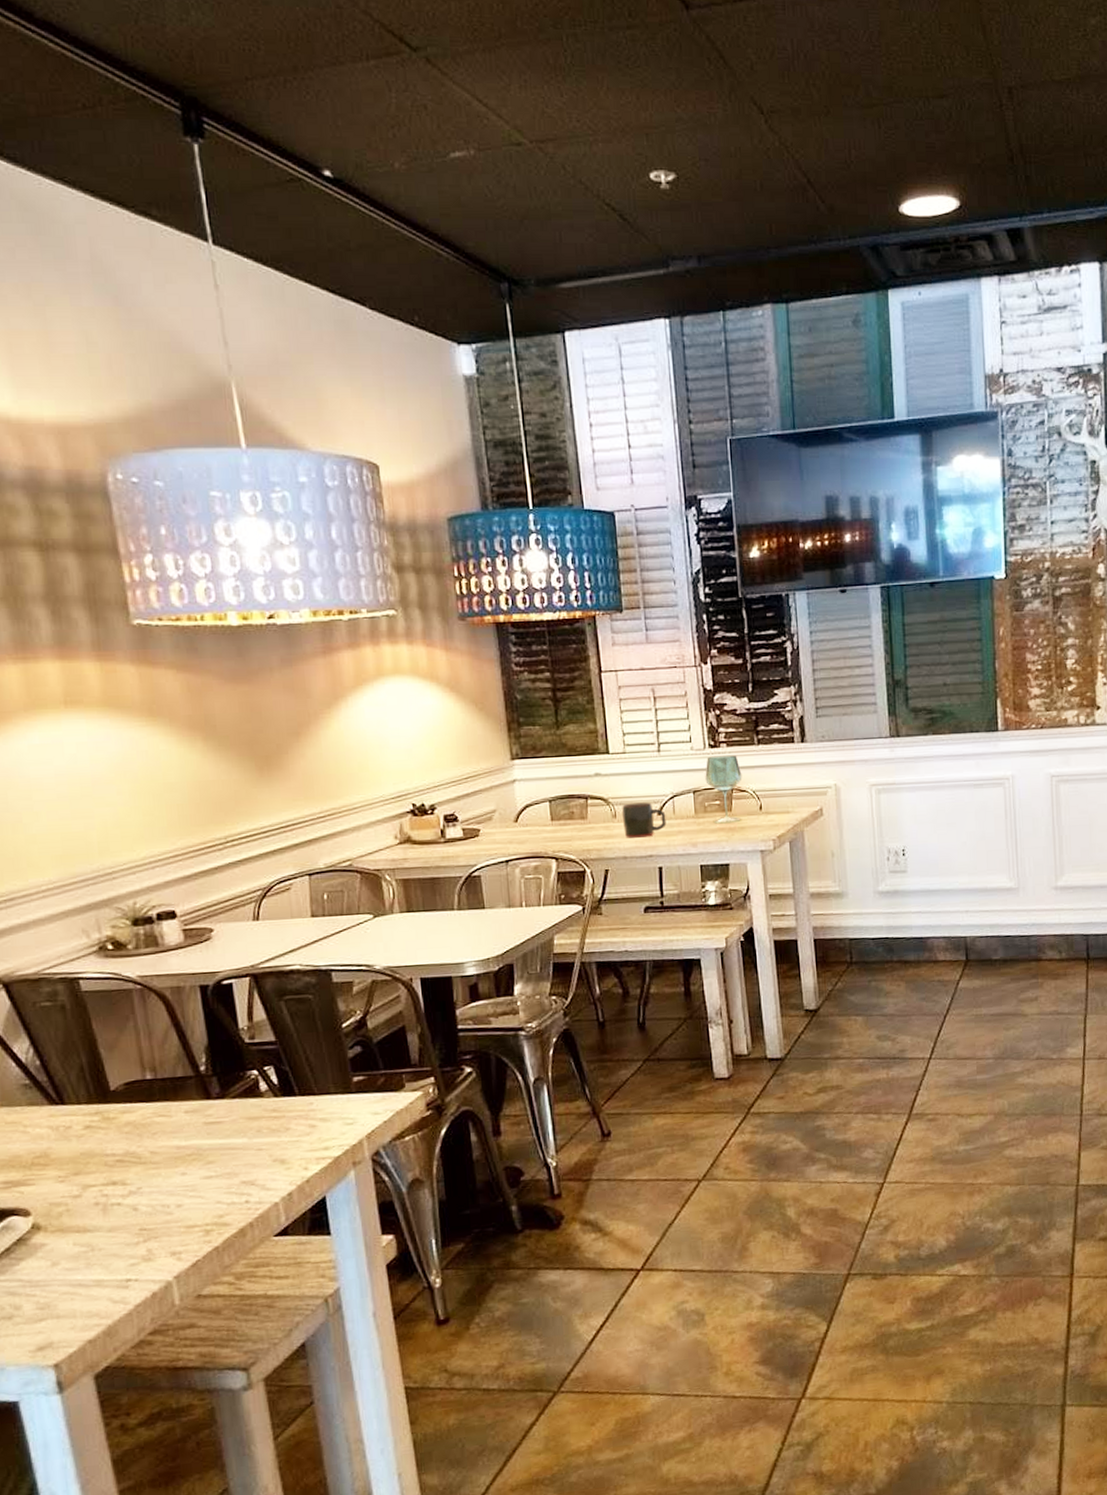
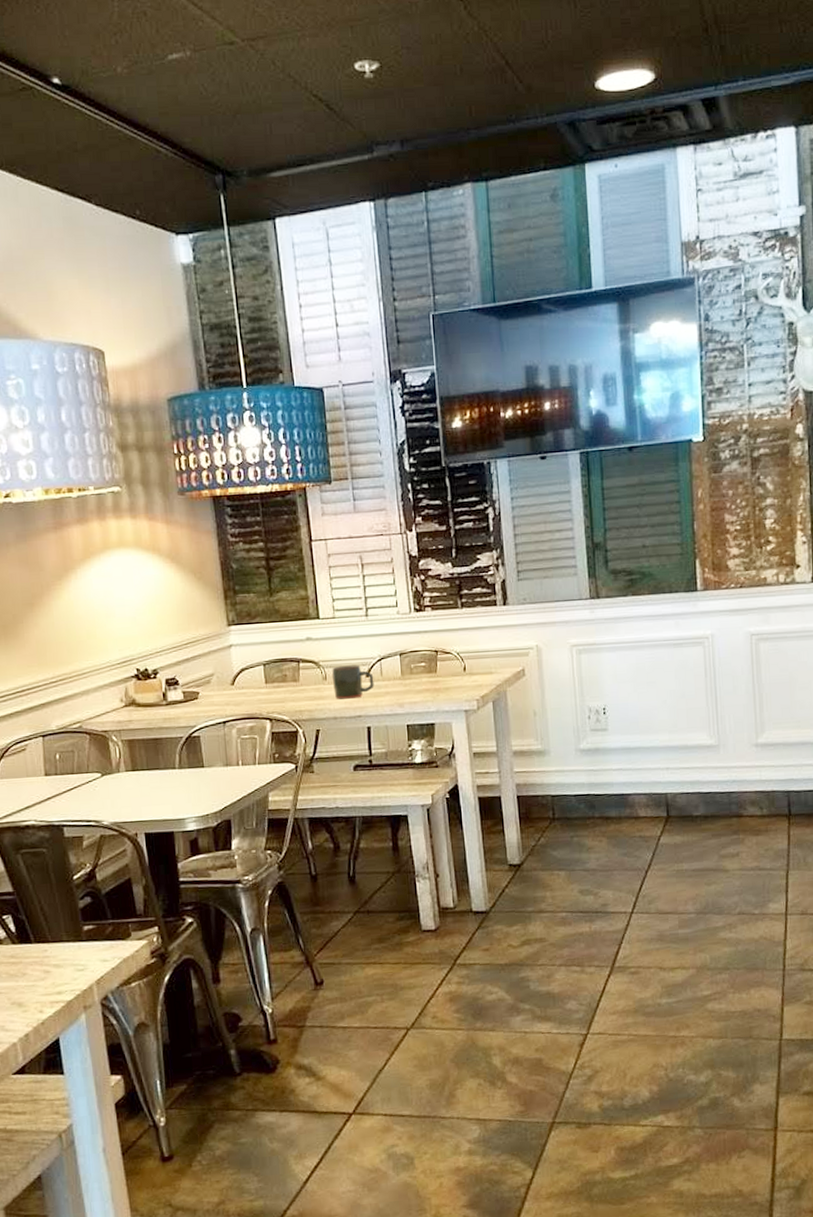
wine glass: present [705,755,742,824] -> none [411,618,447,685]

